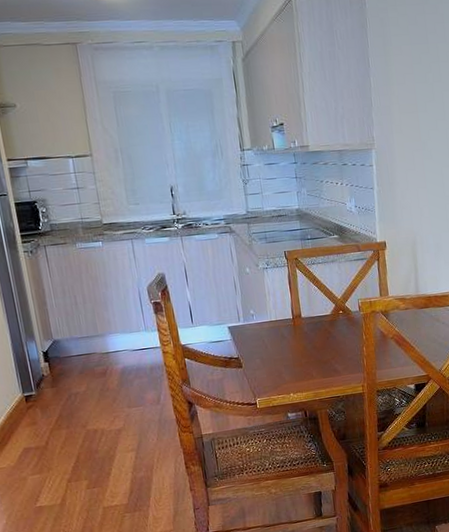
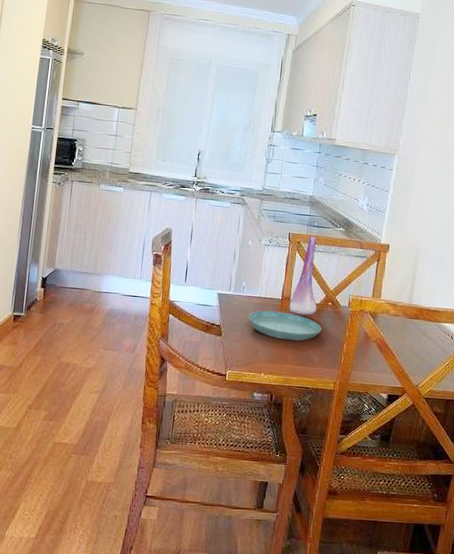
saucer: none [263,330,339,357] -> present [248,310,322,341]
vase: none [301,249,330,330] -> present [289,236,317,316]

